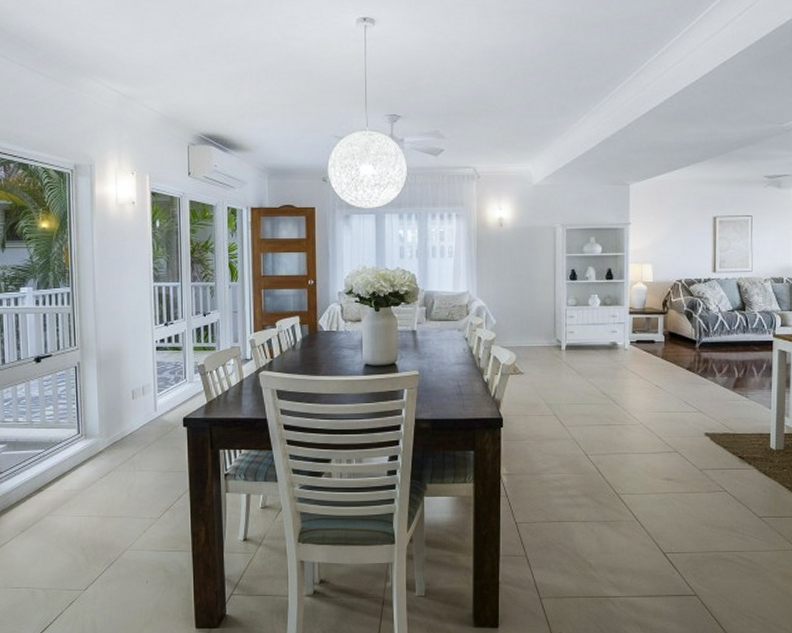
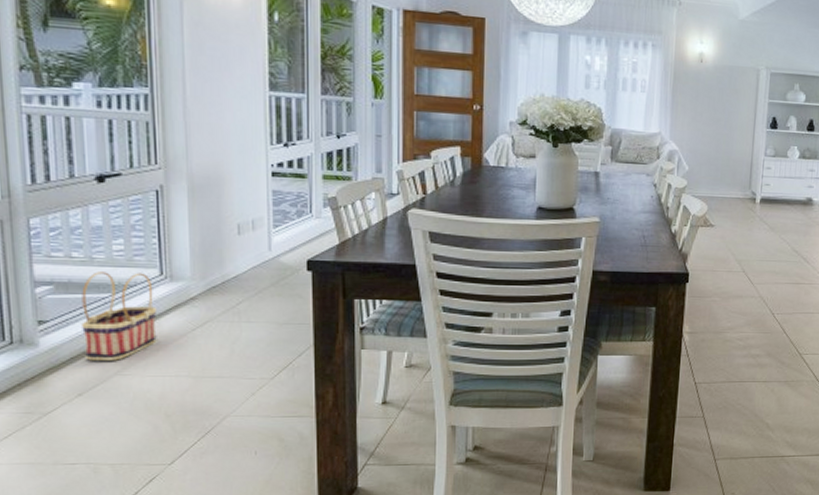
basket: none [24,432,76,504] -> present [81,271,158,361]

